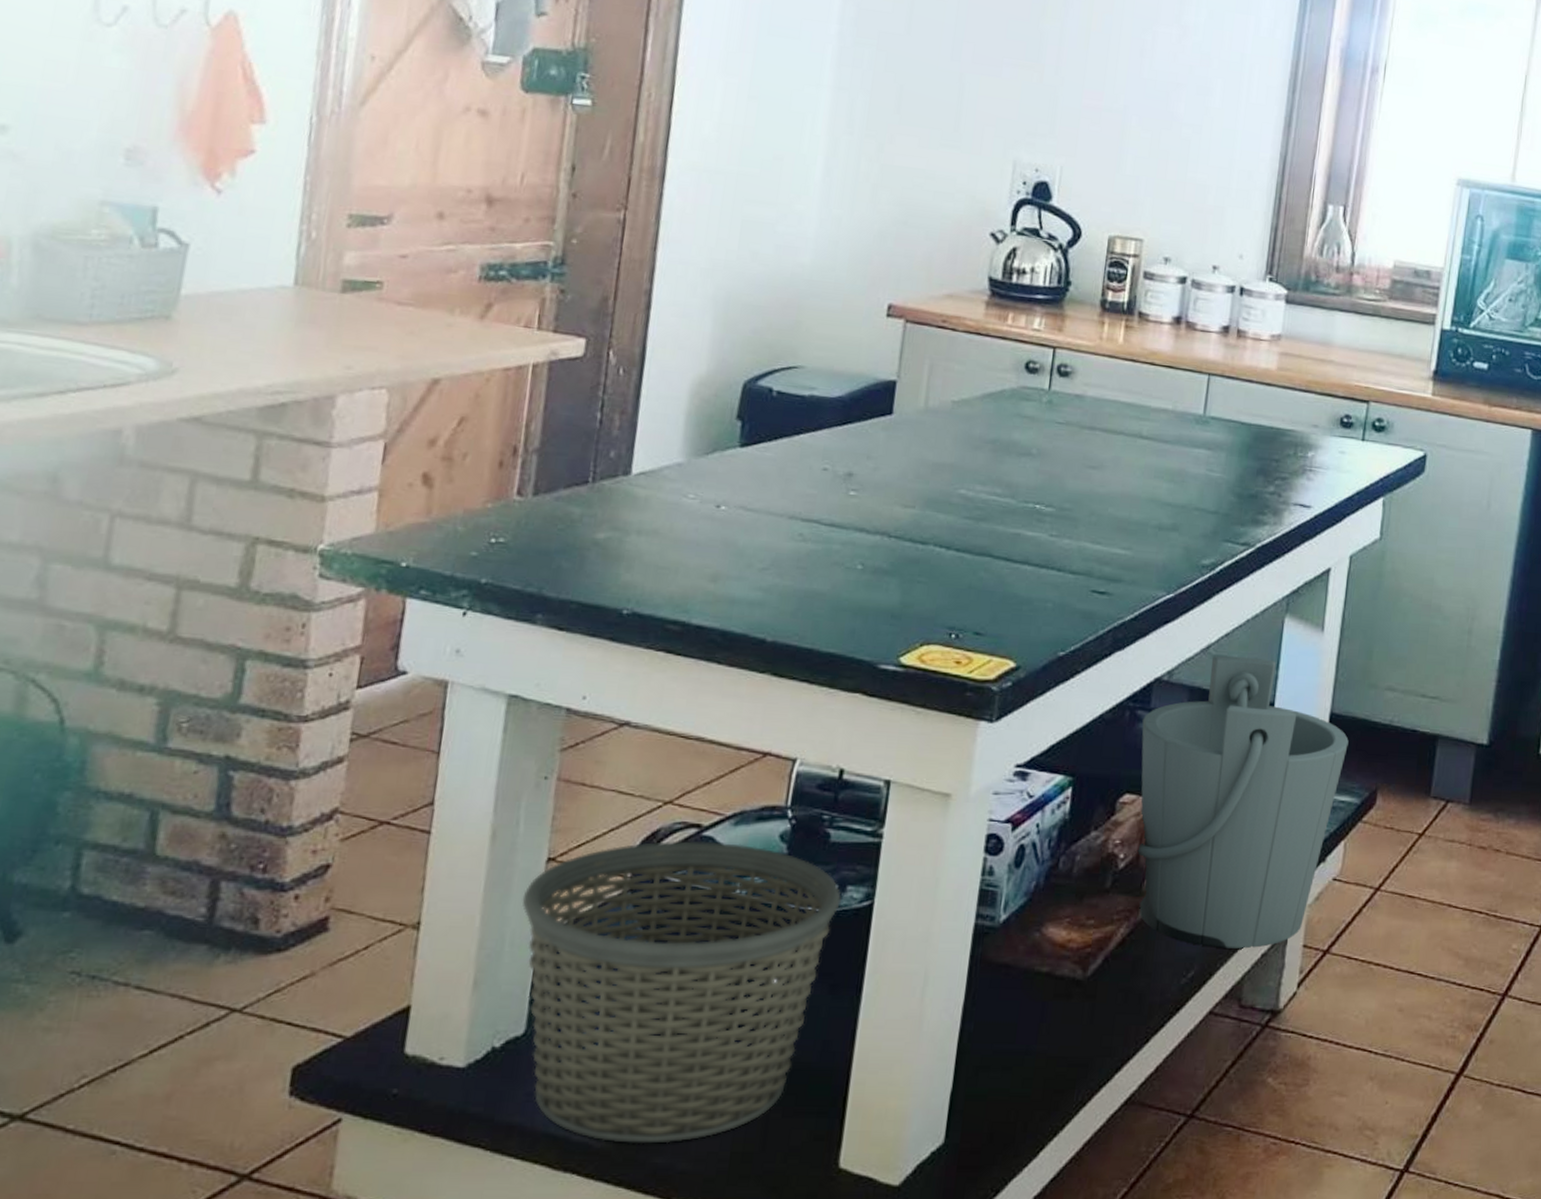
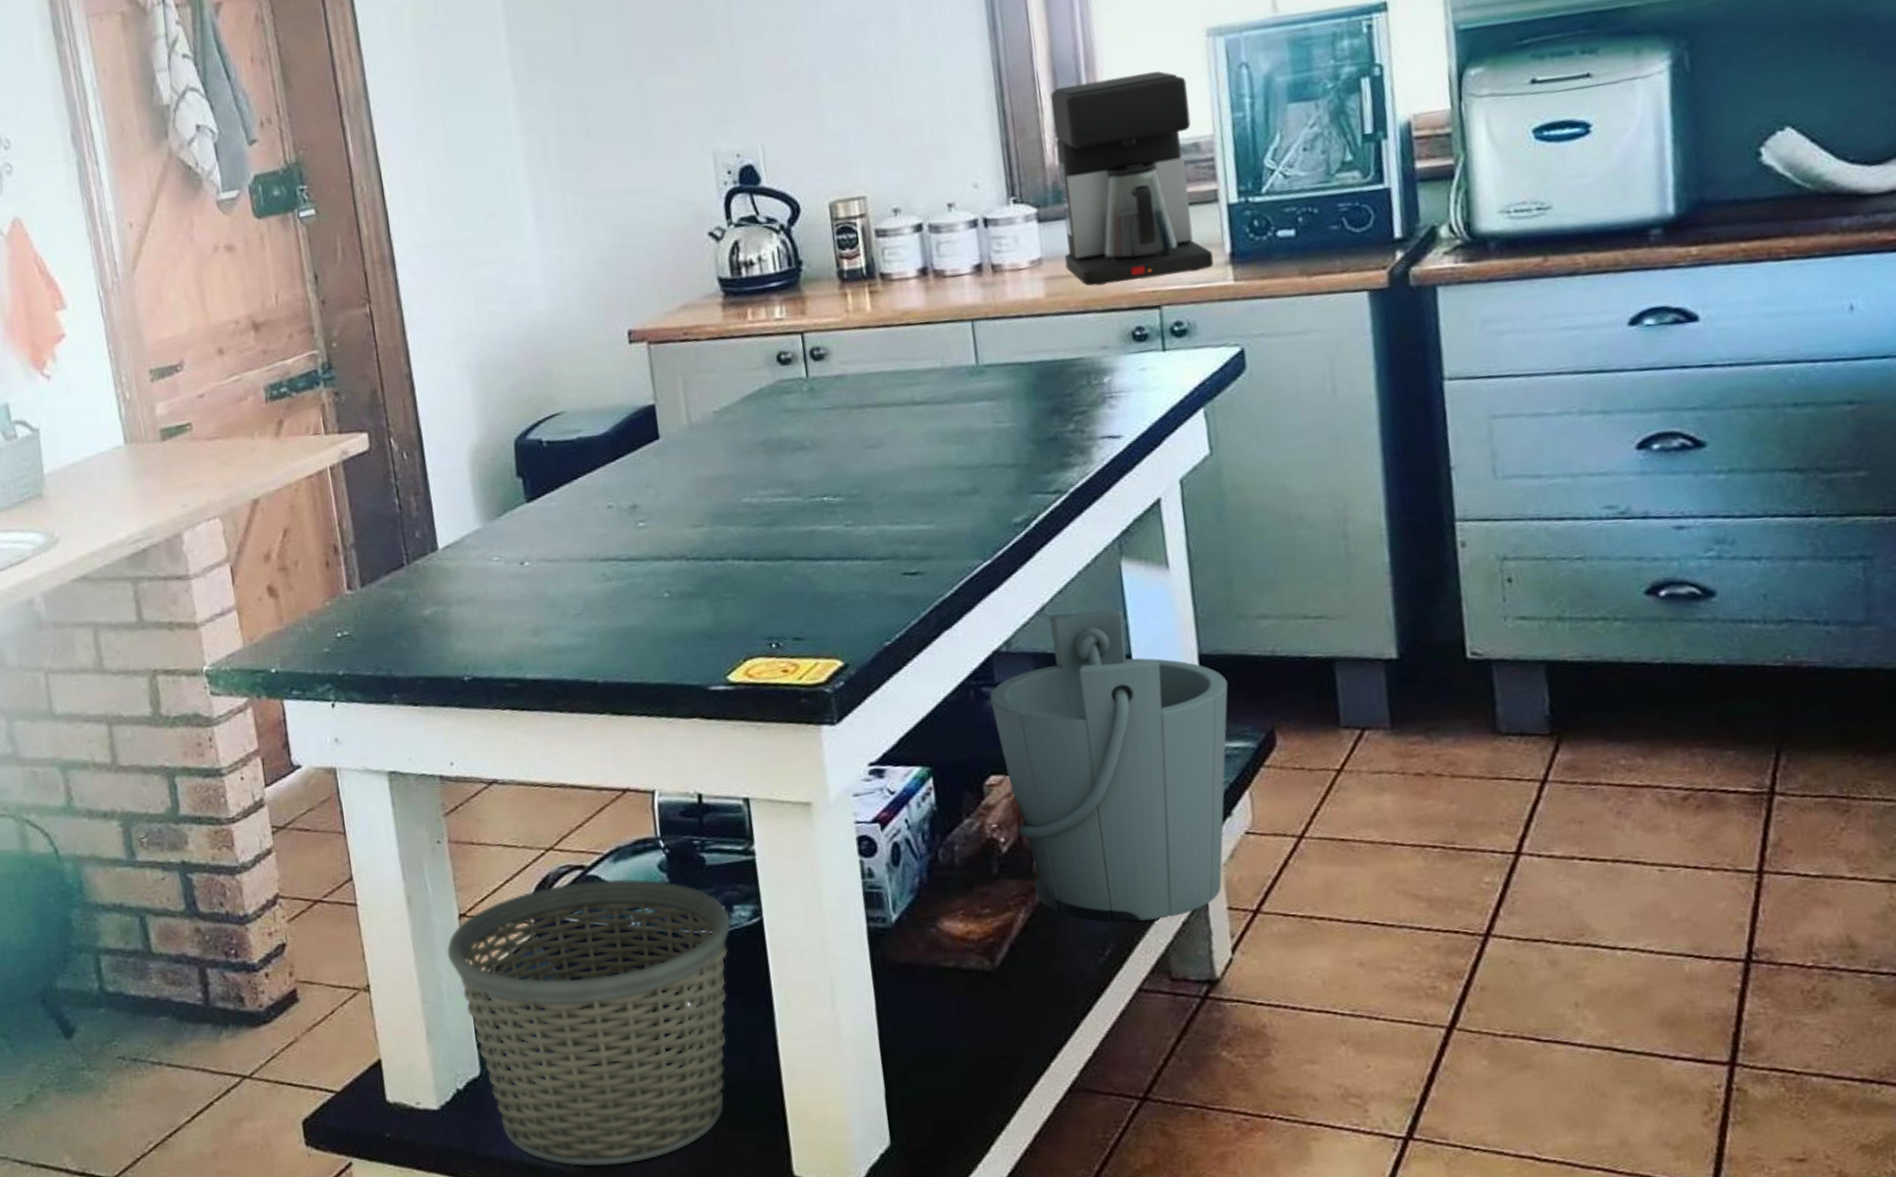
coffee maker: none [1299,192,1433,380] -> present [1051,71,1214,287]

